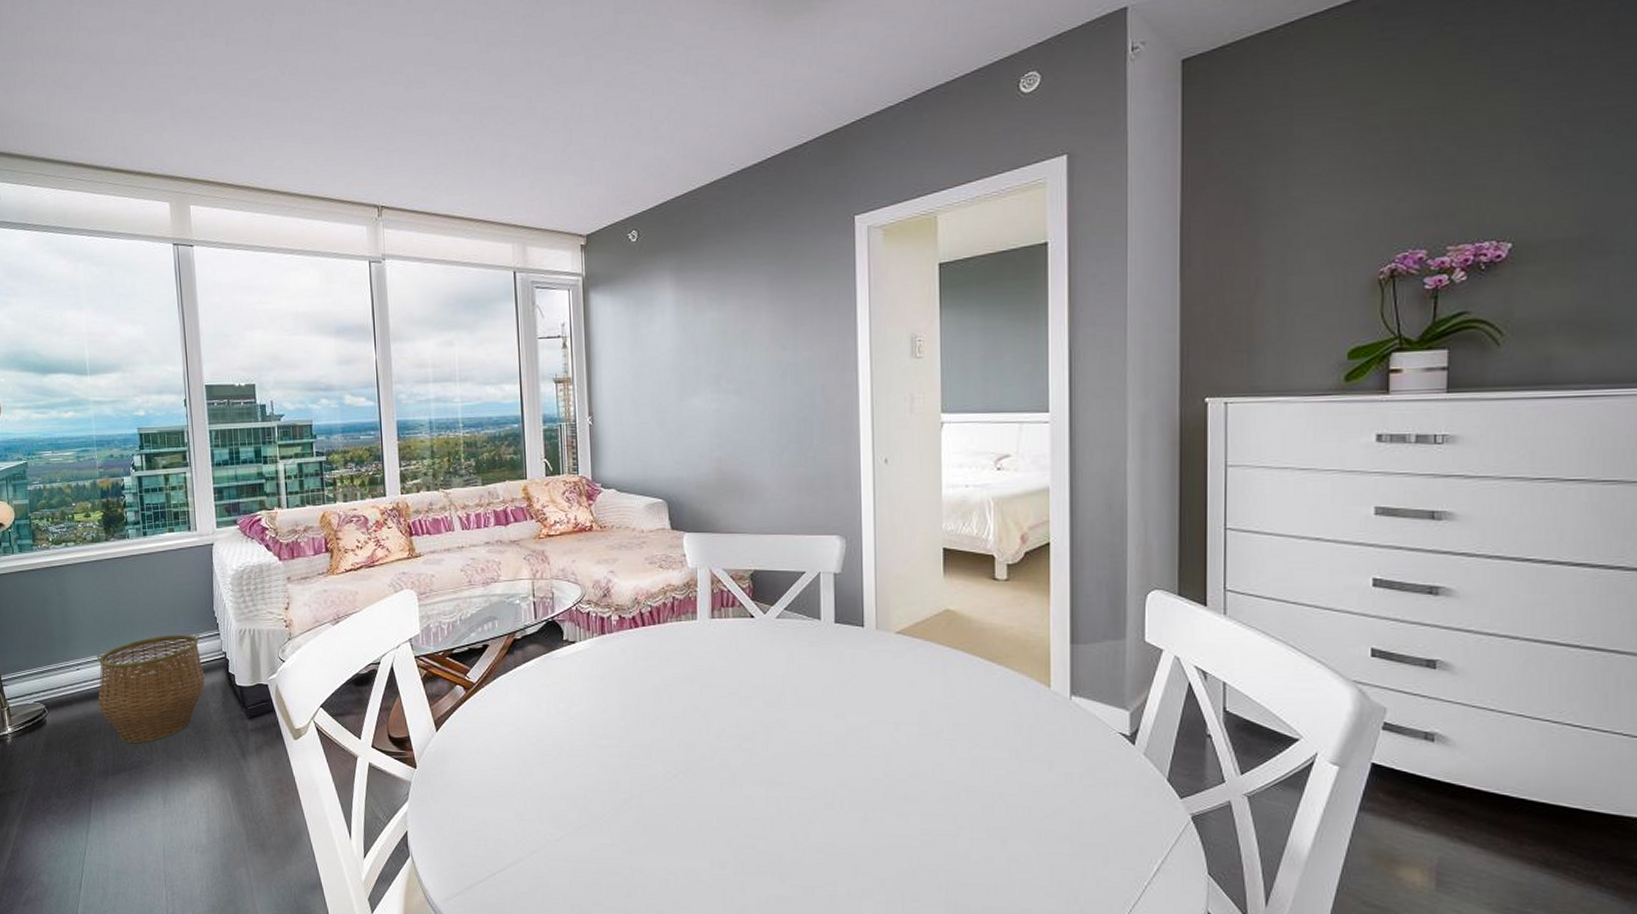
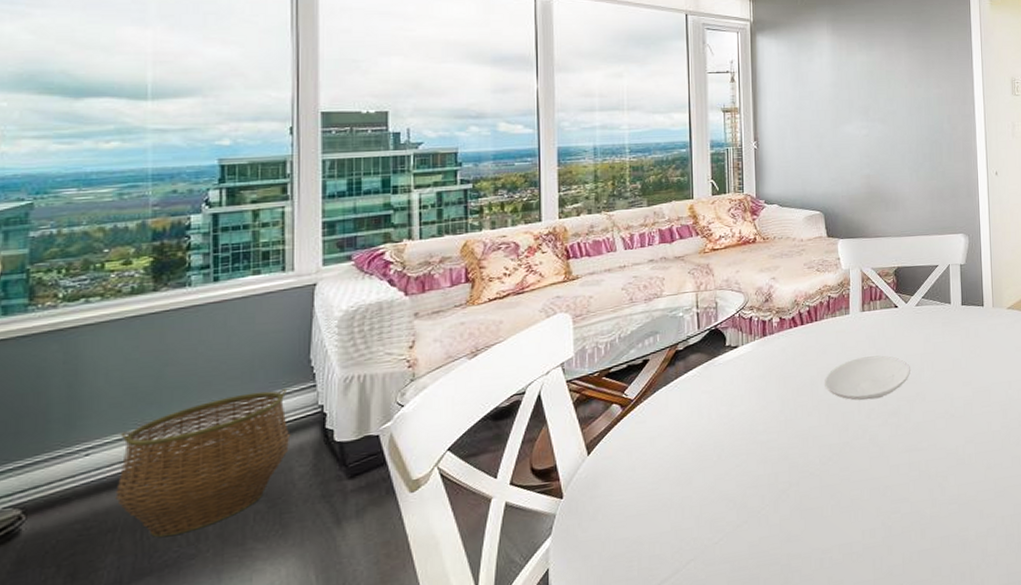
plate: none [669,670,769,719] -> present [824,355,910,401]

